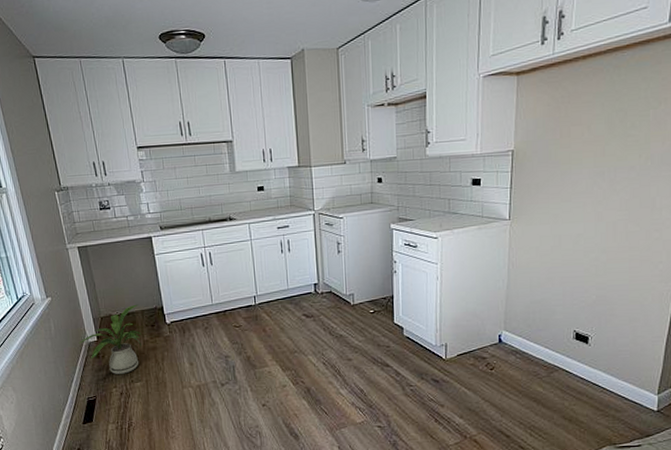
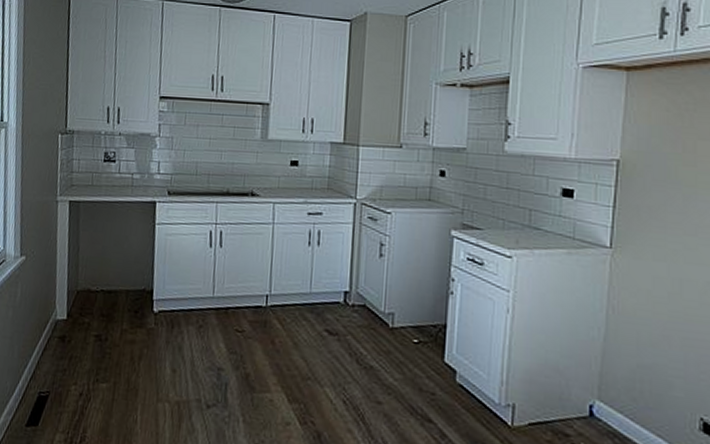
house plant: present [78,304,143,374] -> none [44,281,124,369]

